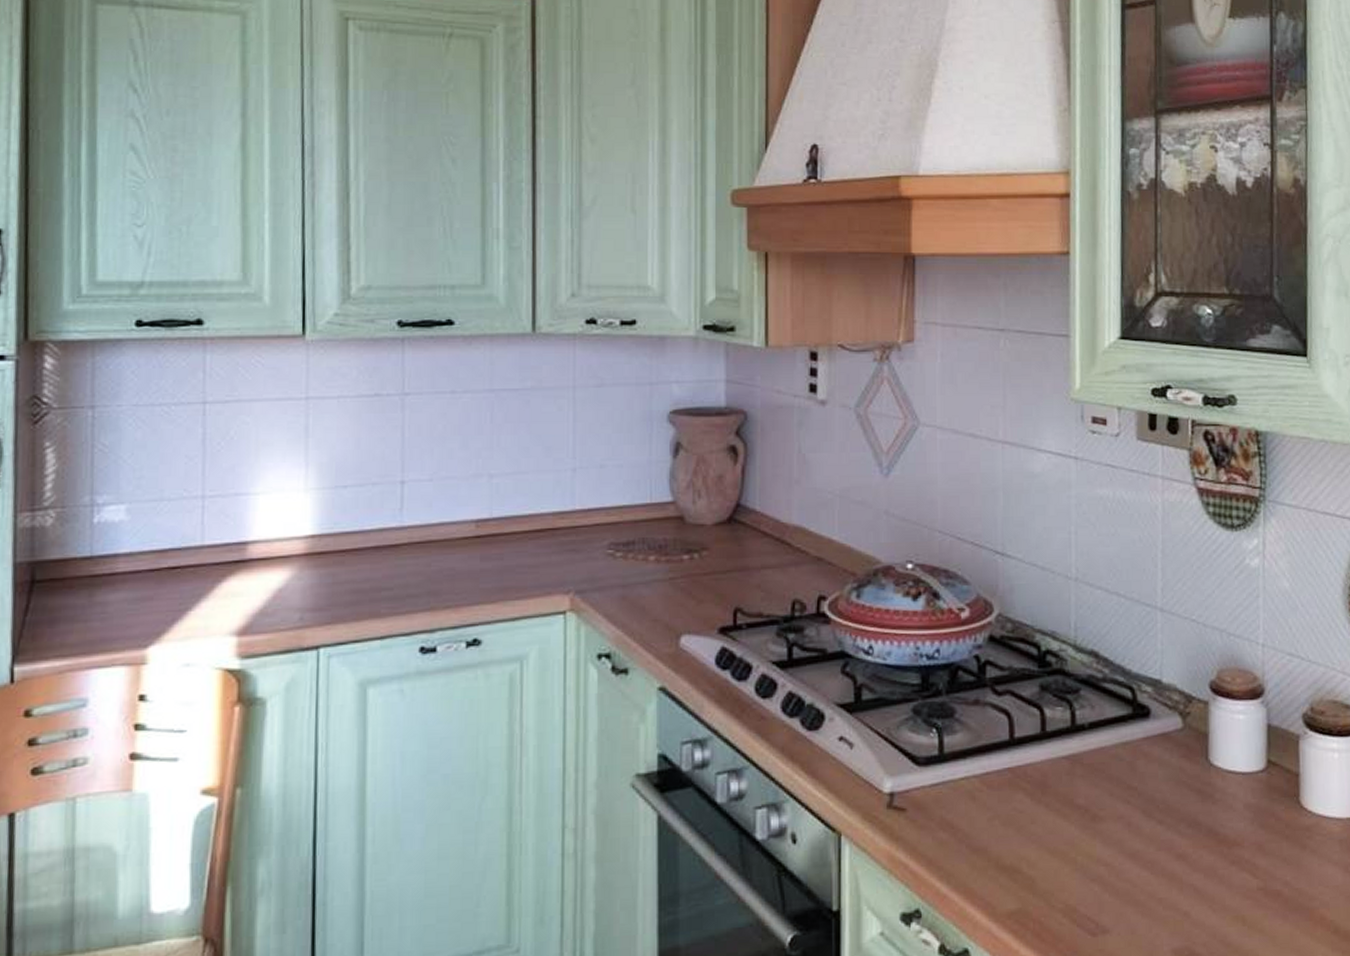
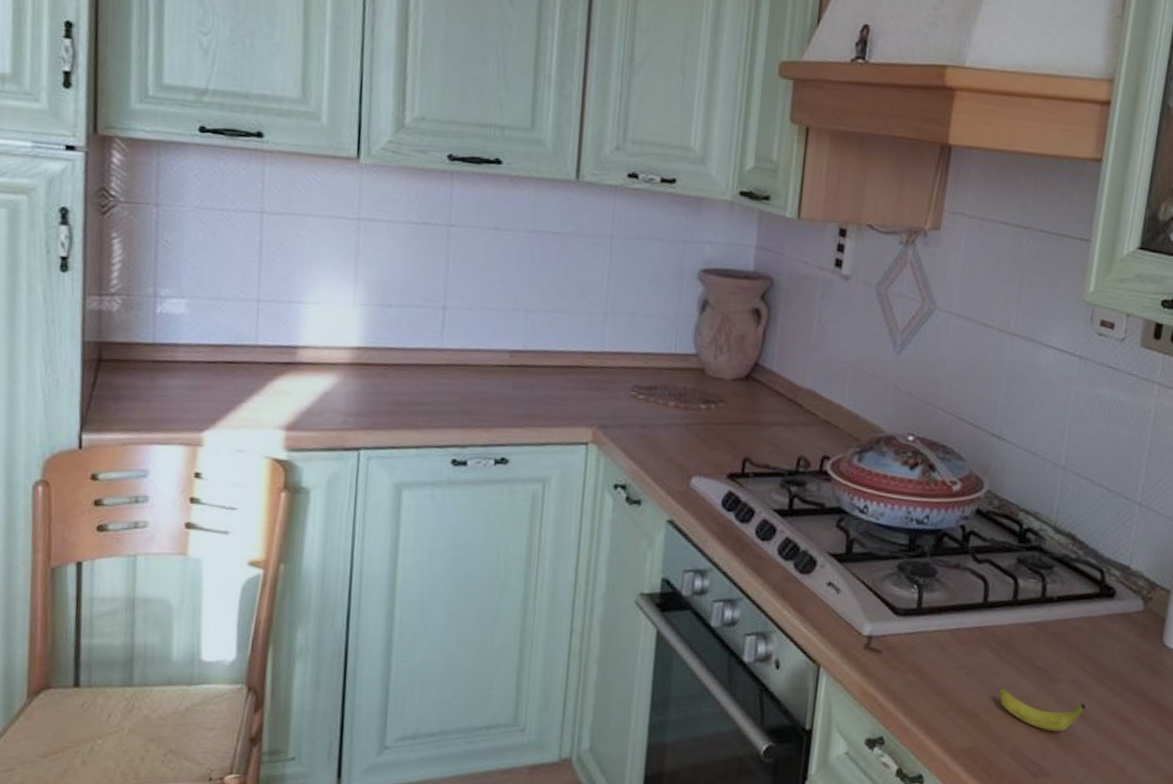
banana: none [1038,834,1138,880] -> present [997,687,1087,732]

